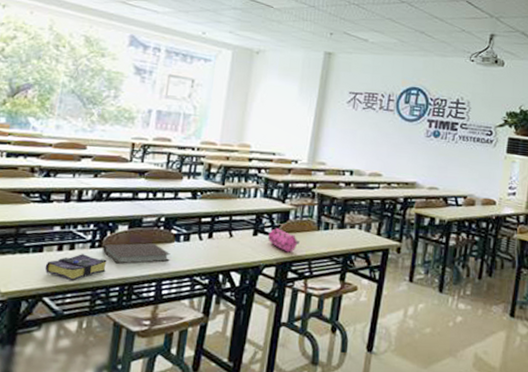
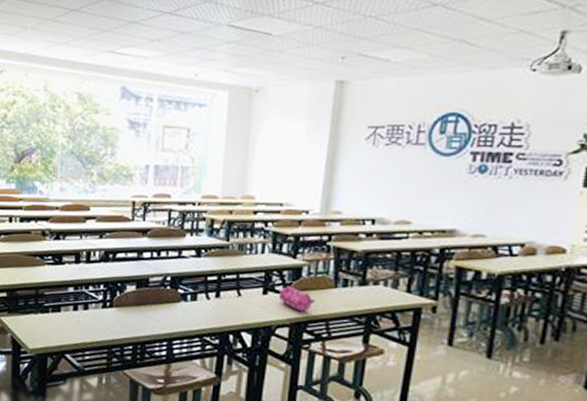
book: present [45,254,107,281] -> none [64,313,119,340]
notebook: present [102,243,171,264] -> none [113,303,179,324]

